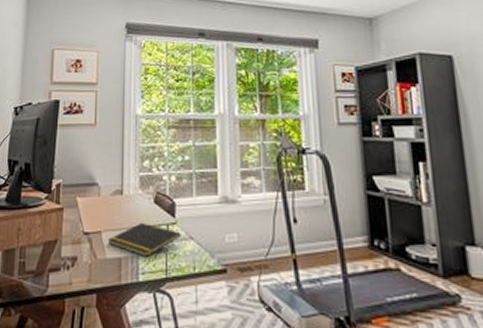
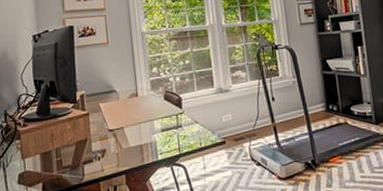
notepad: present [107,222,181,257] -> none [129,115,188,141]

